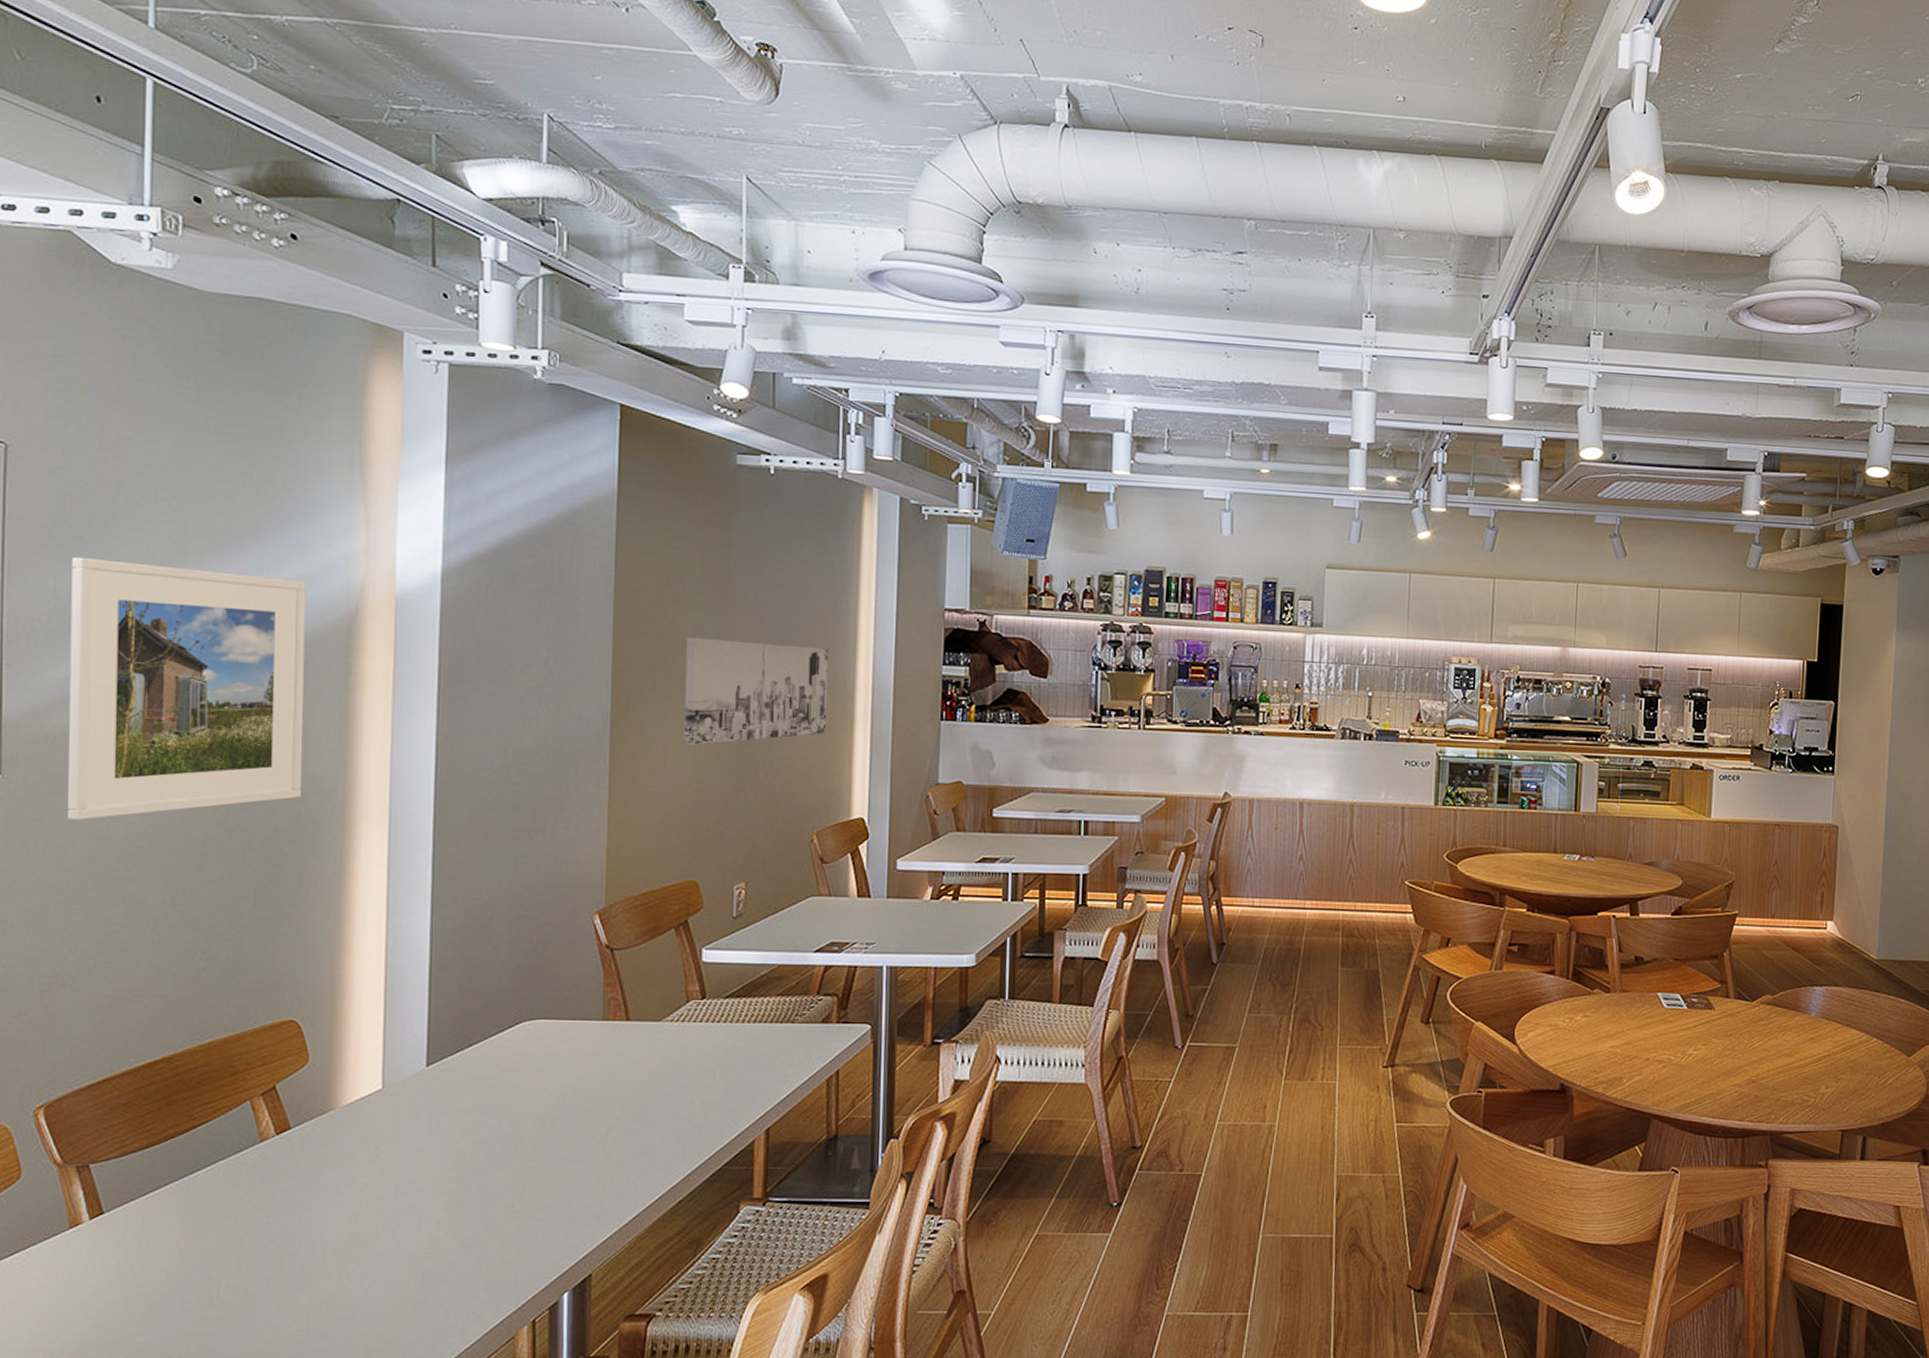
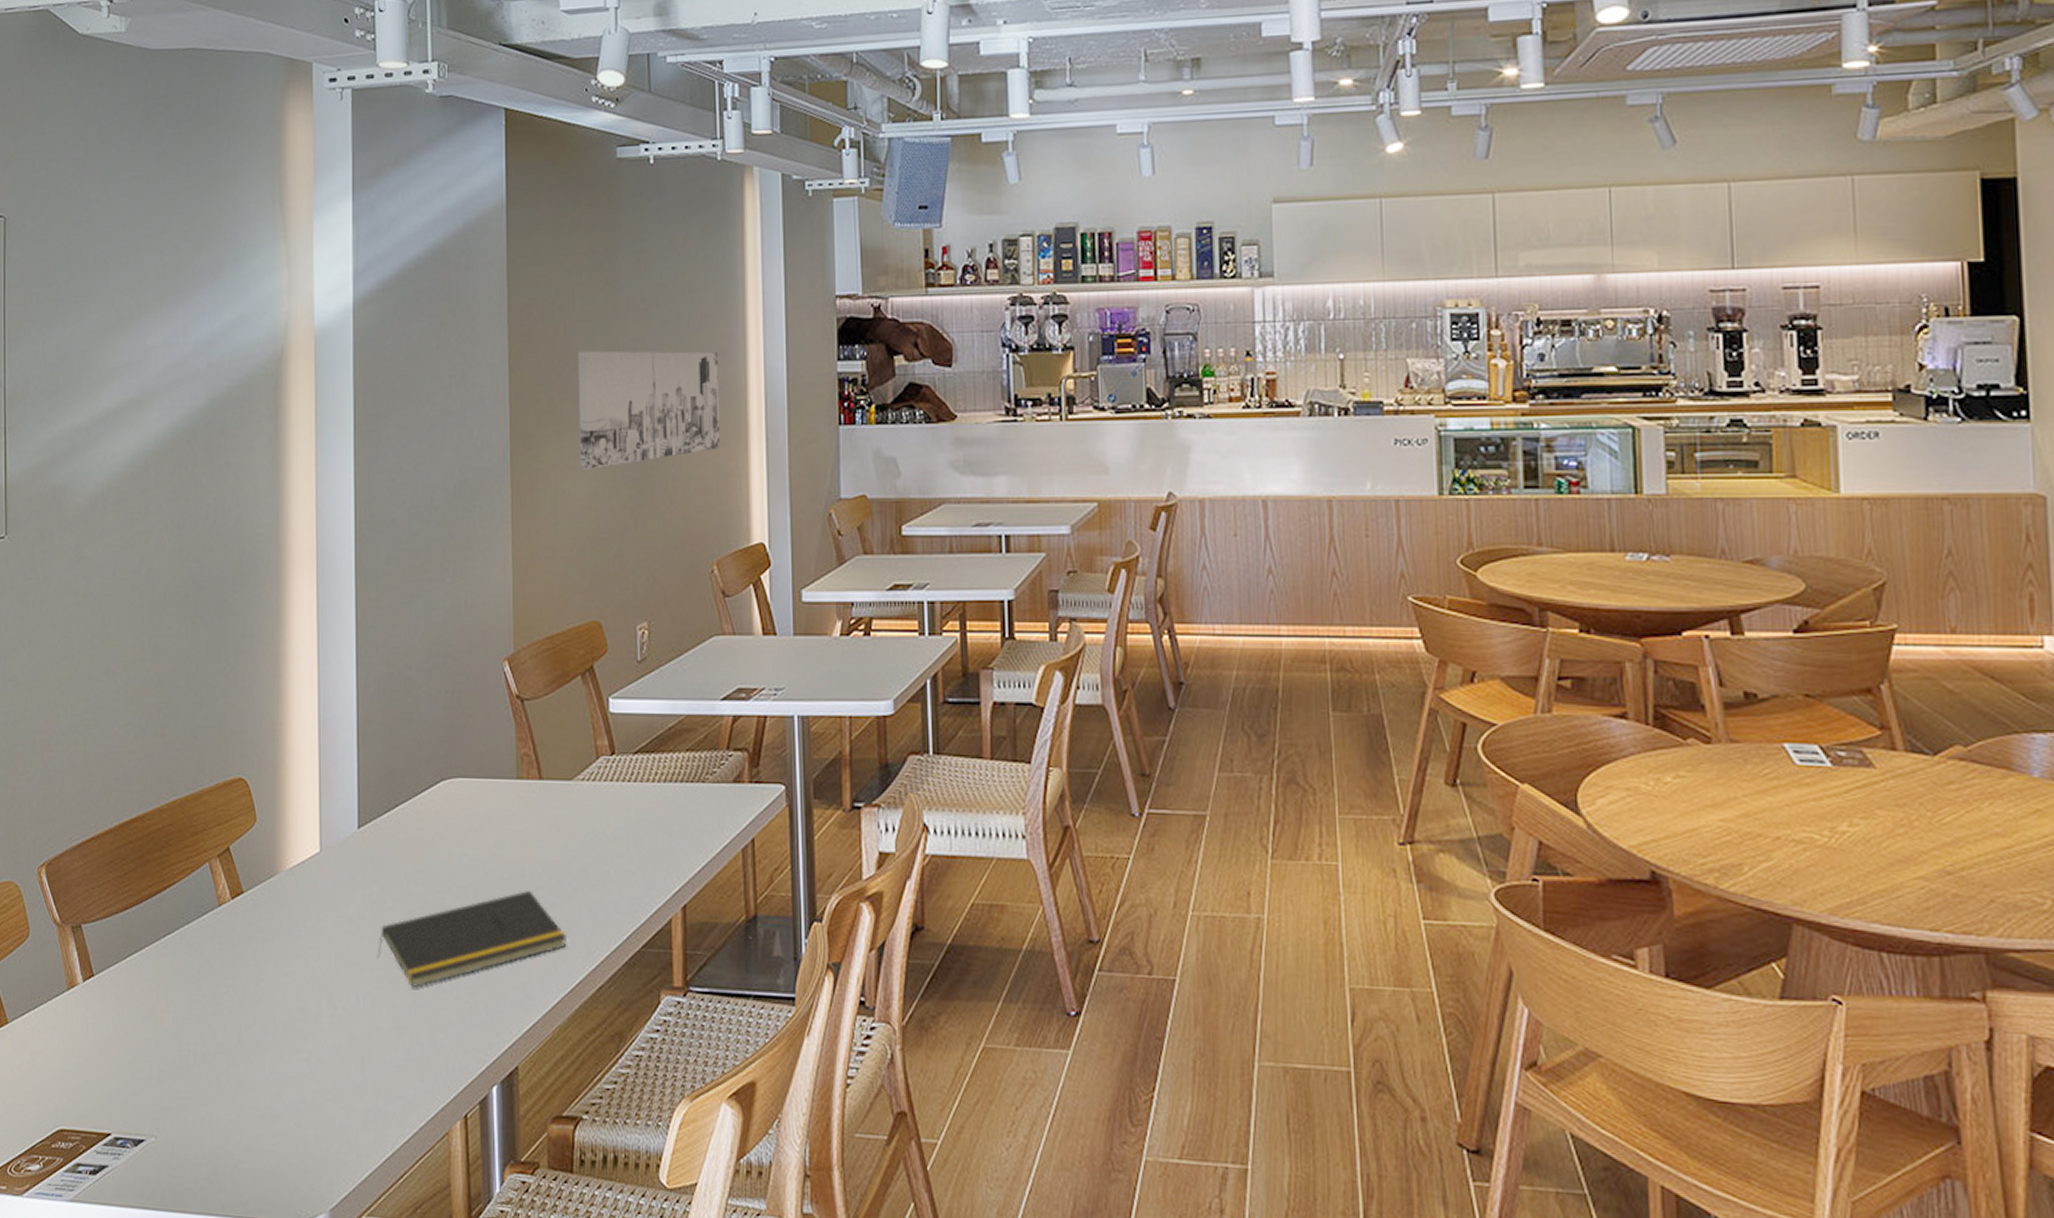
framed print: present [66,556,306,821] -> none [56,319,242,578]
notepad: none [443,1120,648,1209] -> present [377,891,567,987]

